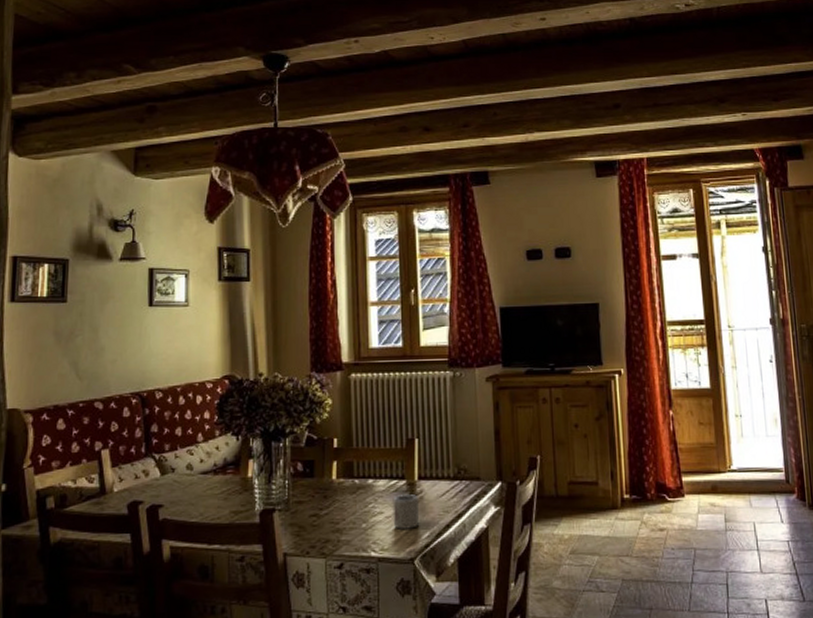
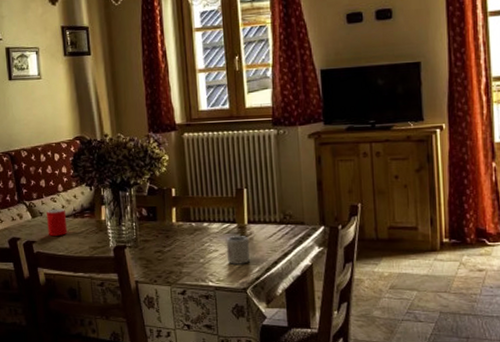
cup: none [179,463,205,498] -> present [47,208,68,236]

